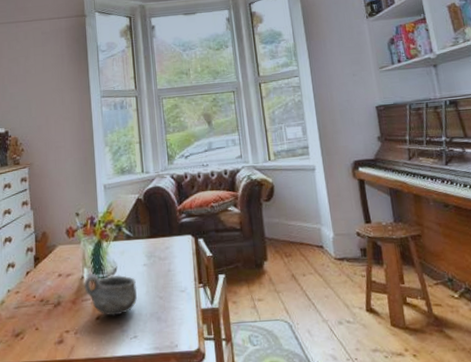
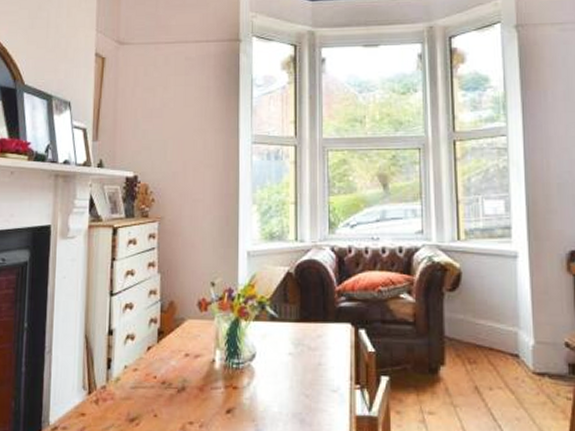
bowl: present [84,274,137,316] -> none [215,358,279,412]

